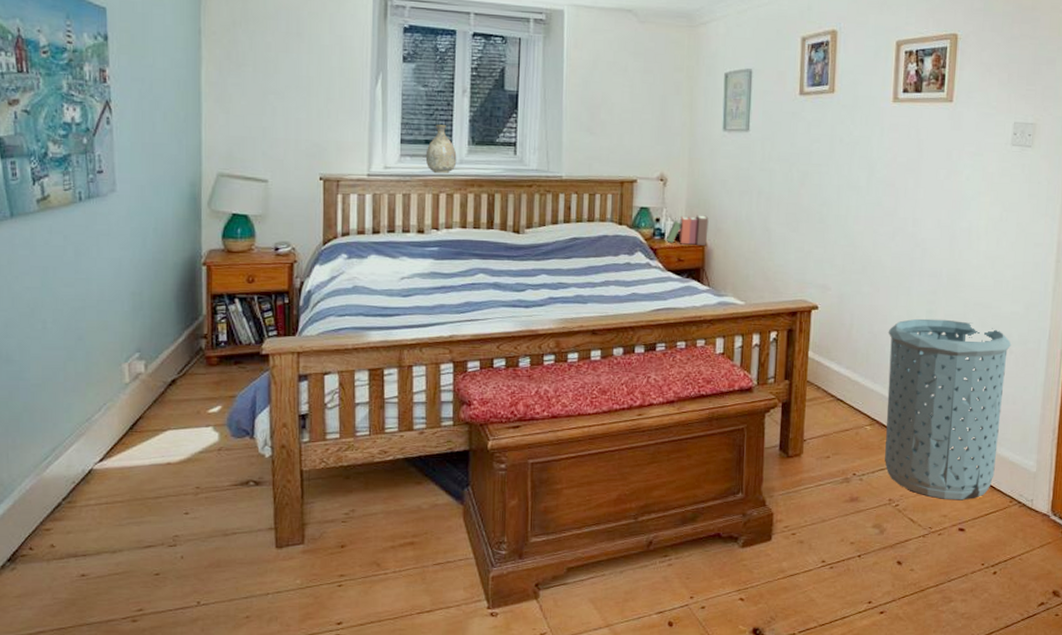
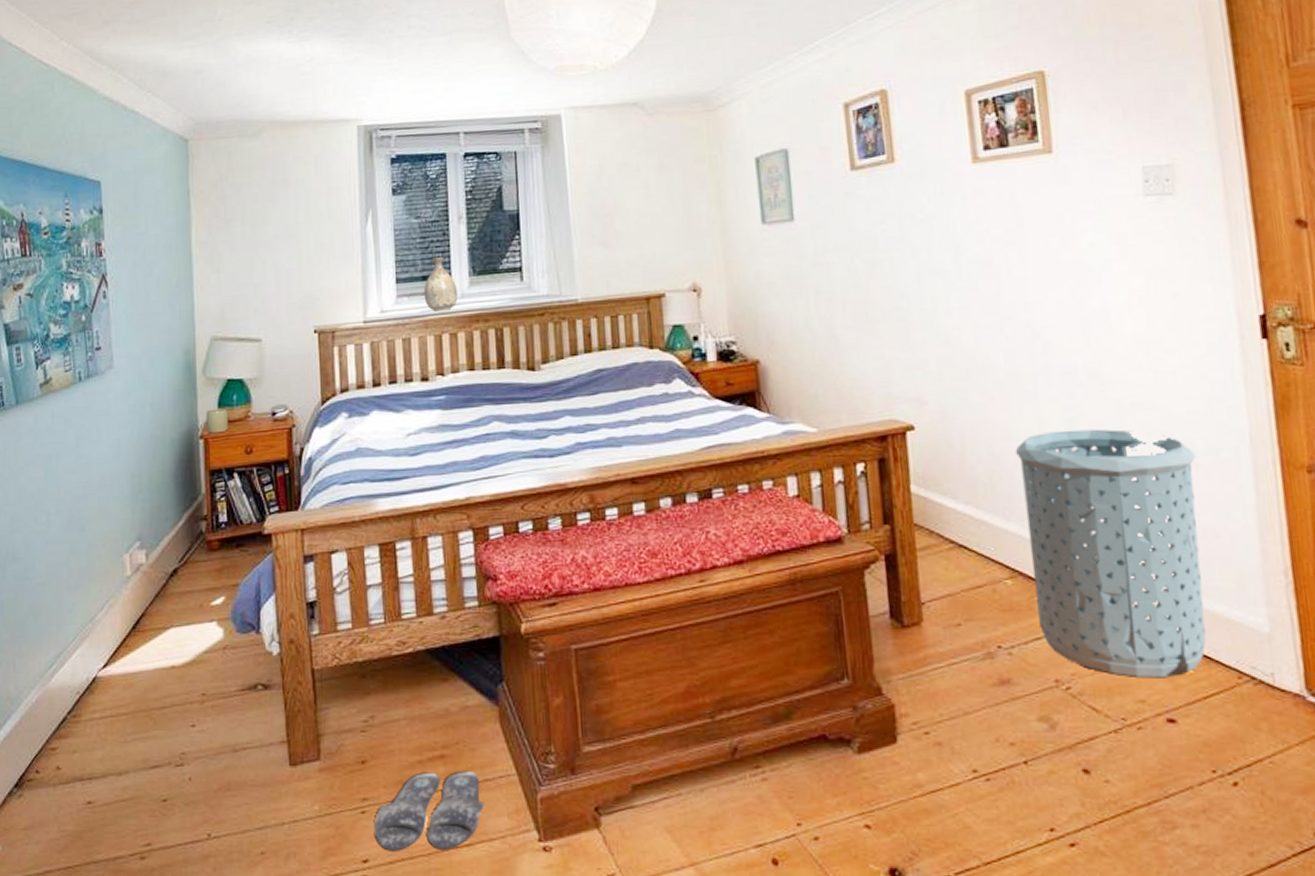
mug: none [209,239,233,262] -> present [206,408,229,433]
slippers: none [348,554,446,616] -> present [373,770,485,851]
books: present [665,215,709,245] -> none [708,327,760,365]

